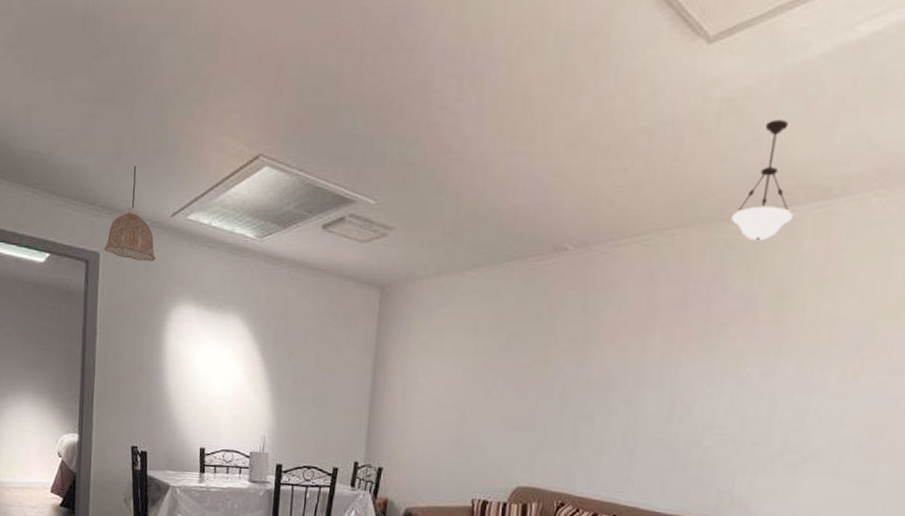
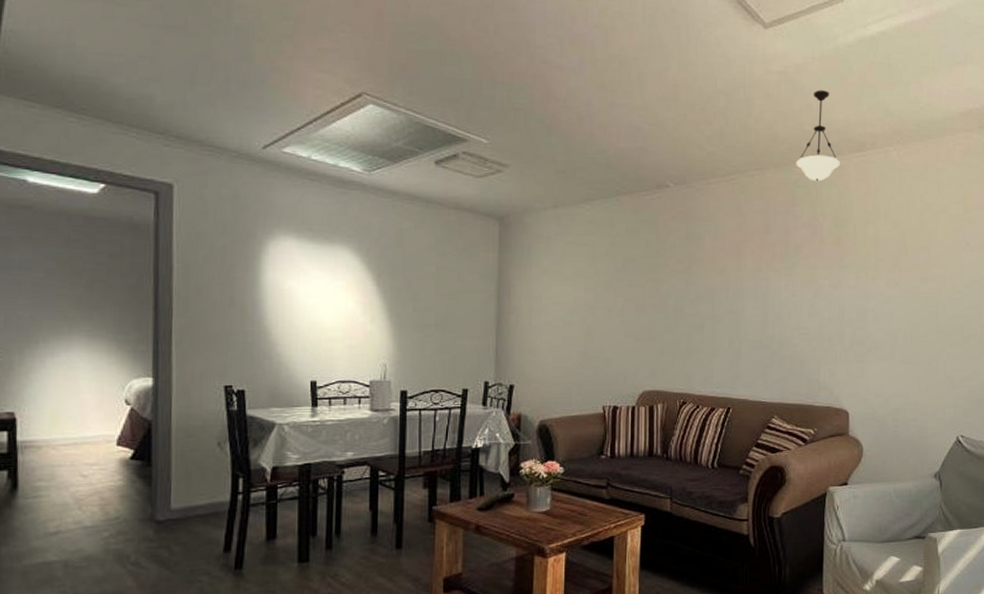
pendant lamp: present [104,165,156,261] -> none [179,96,246,193]

